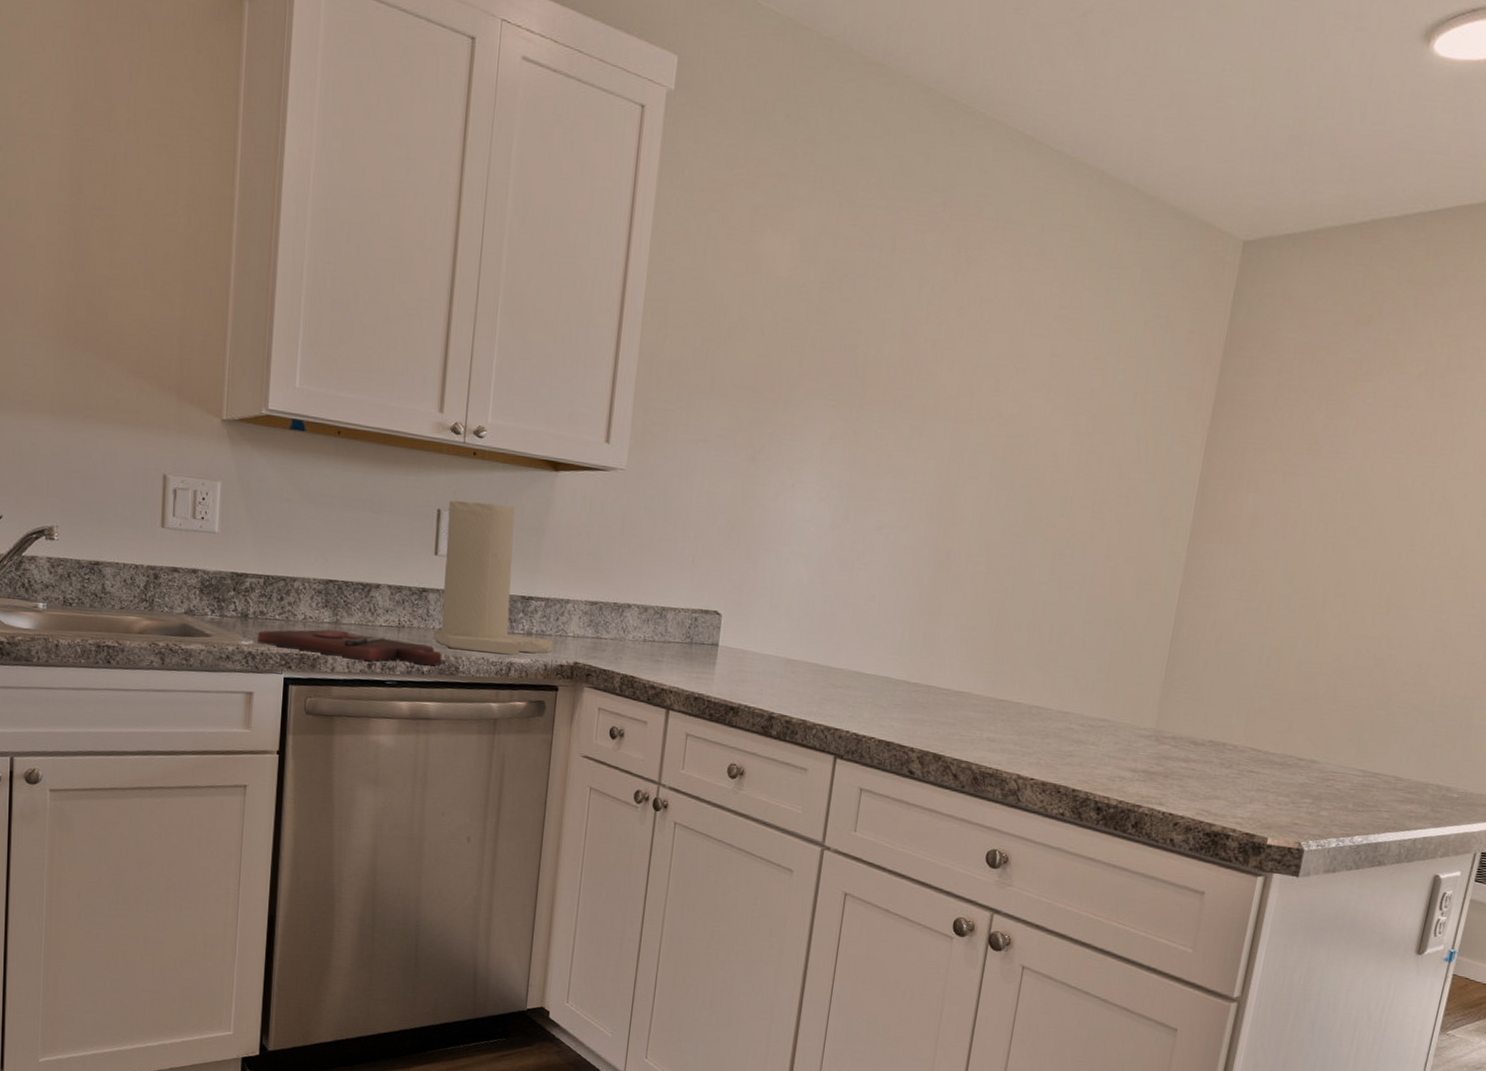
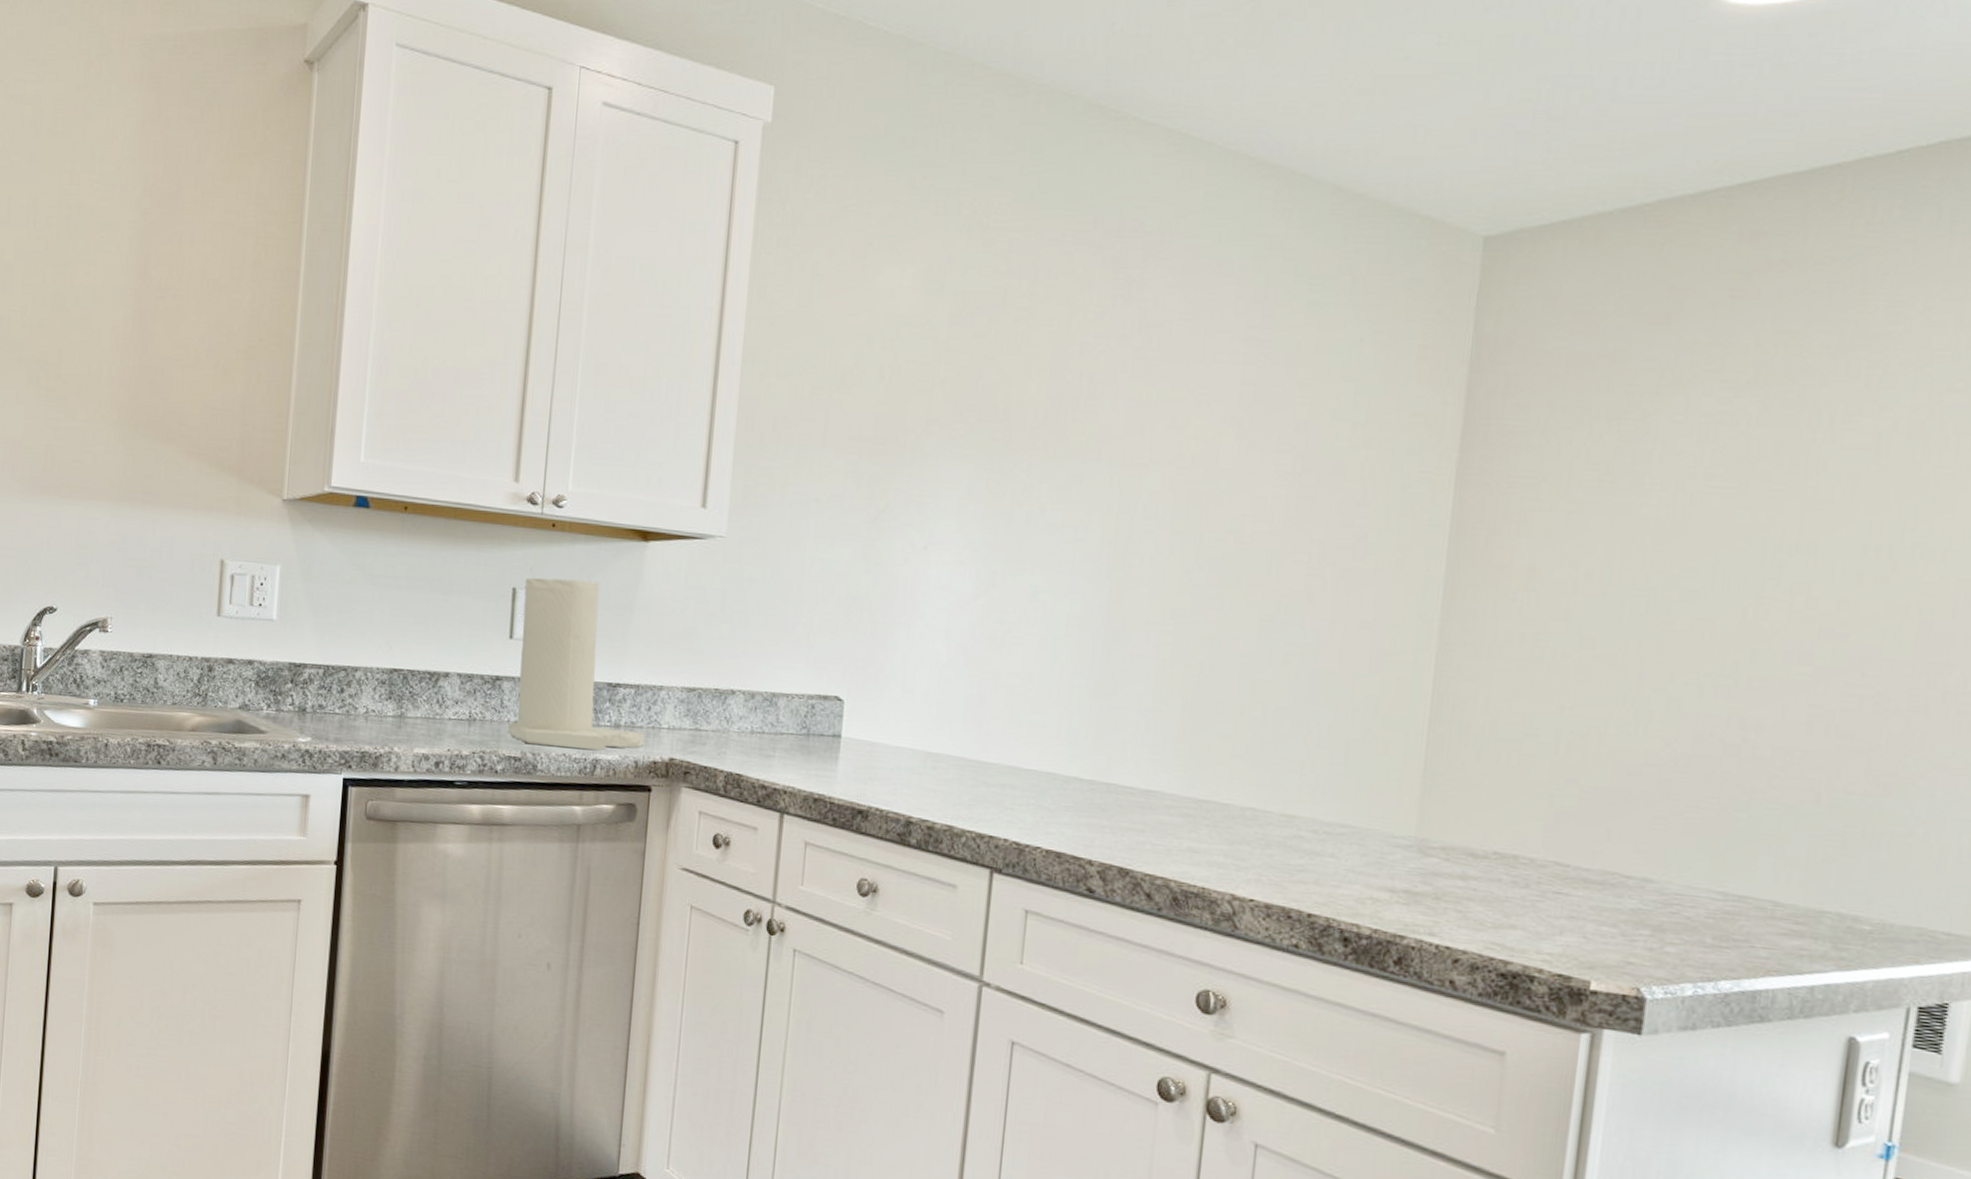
cutting board: present [258,629,442,666] -> none [316,724,518,764]

